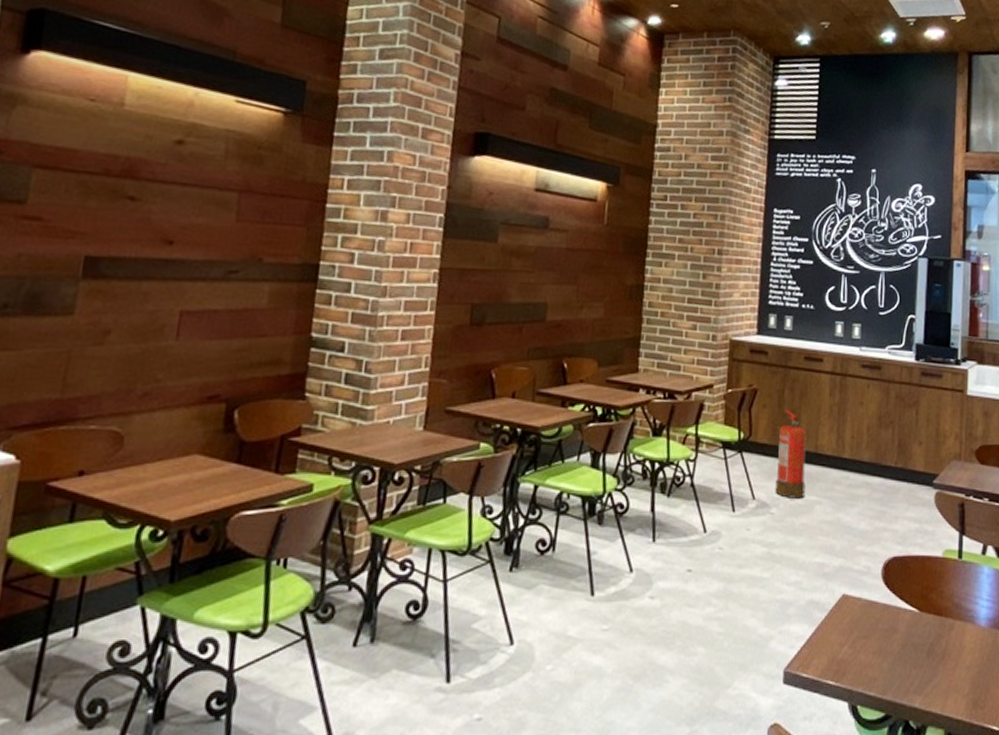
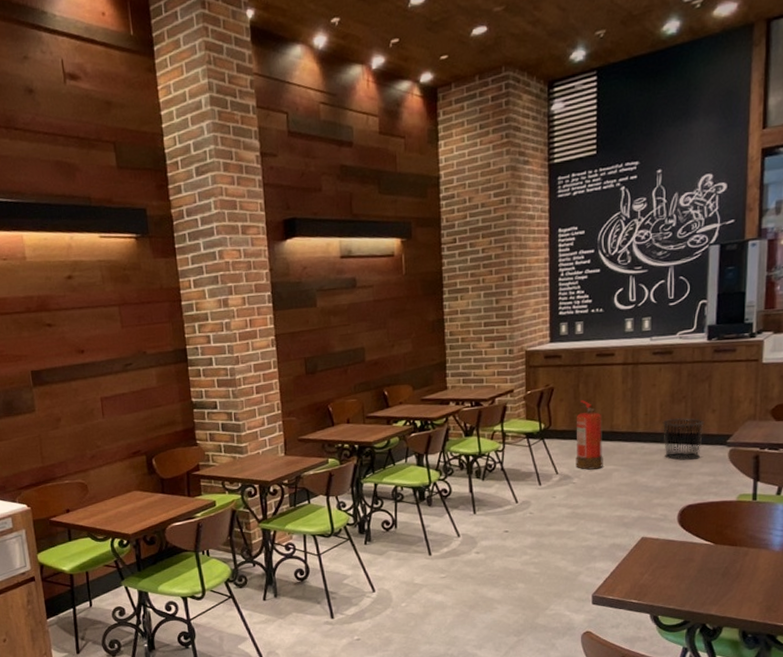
waste bin: none [868,445,911,500] -> present [662,417,705,461]

